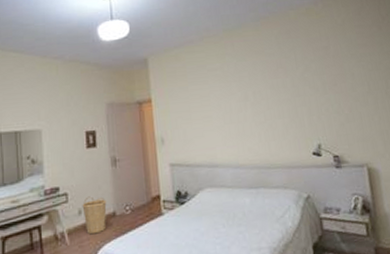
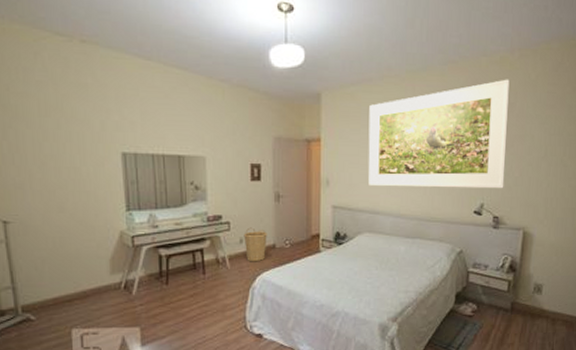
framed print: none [194,26,337,139] -> present [368,79,510,189]

